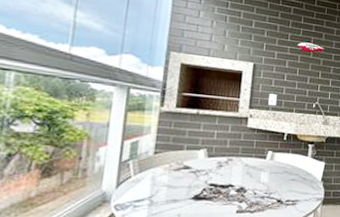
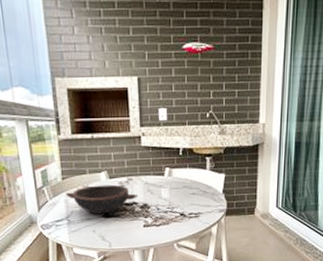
bowl: none [154,163,236,196] -> present [65,184,138,214]

